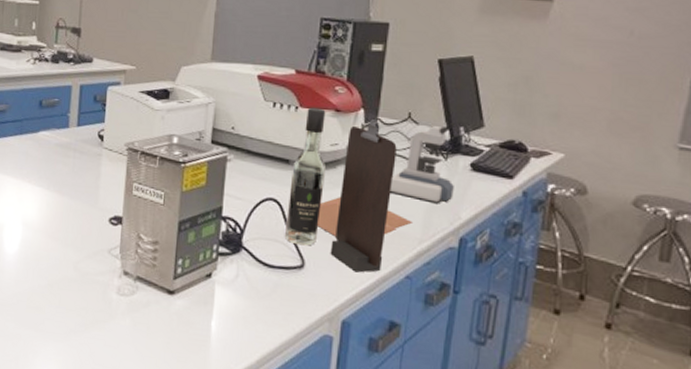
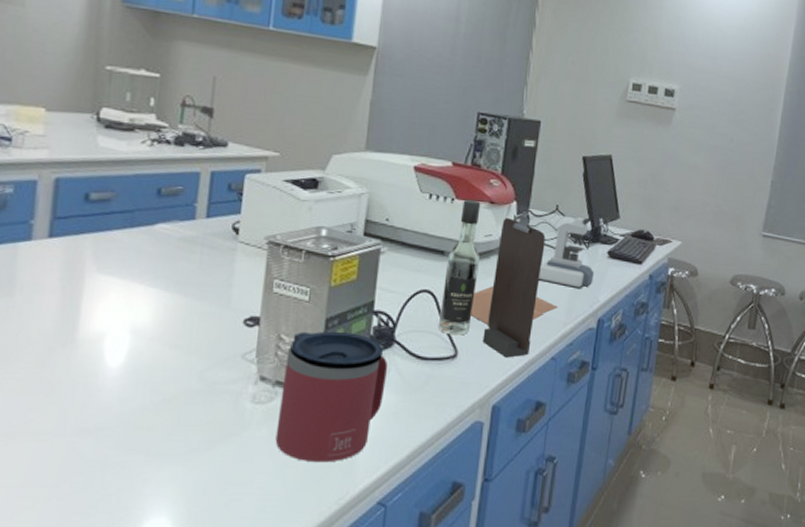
beverage cup: none [137,232,237,358] -> present [275,331,389,463]

